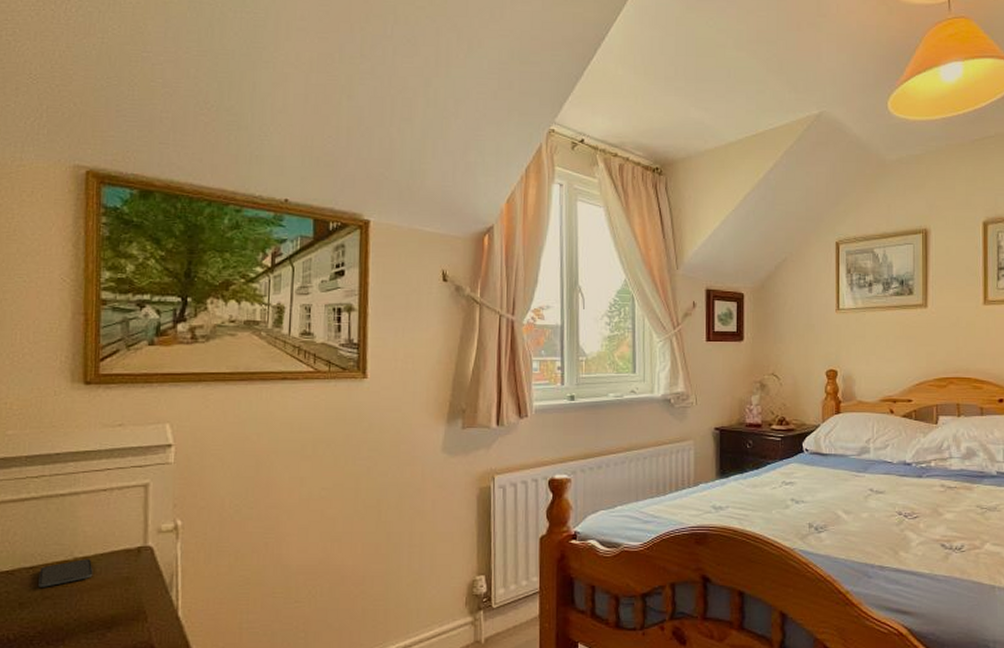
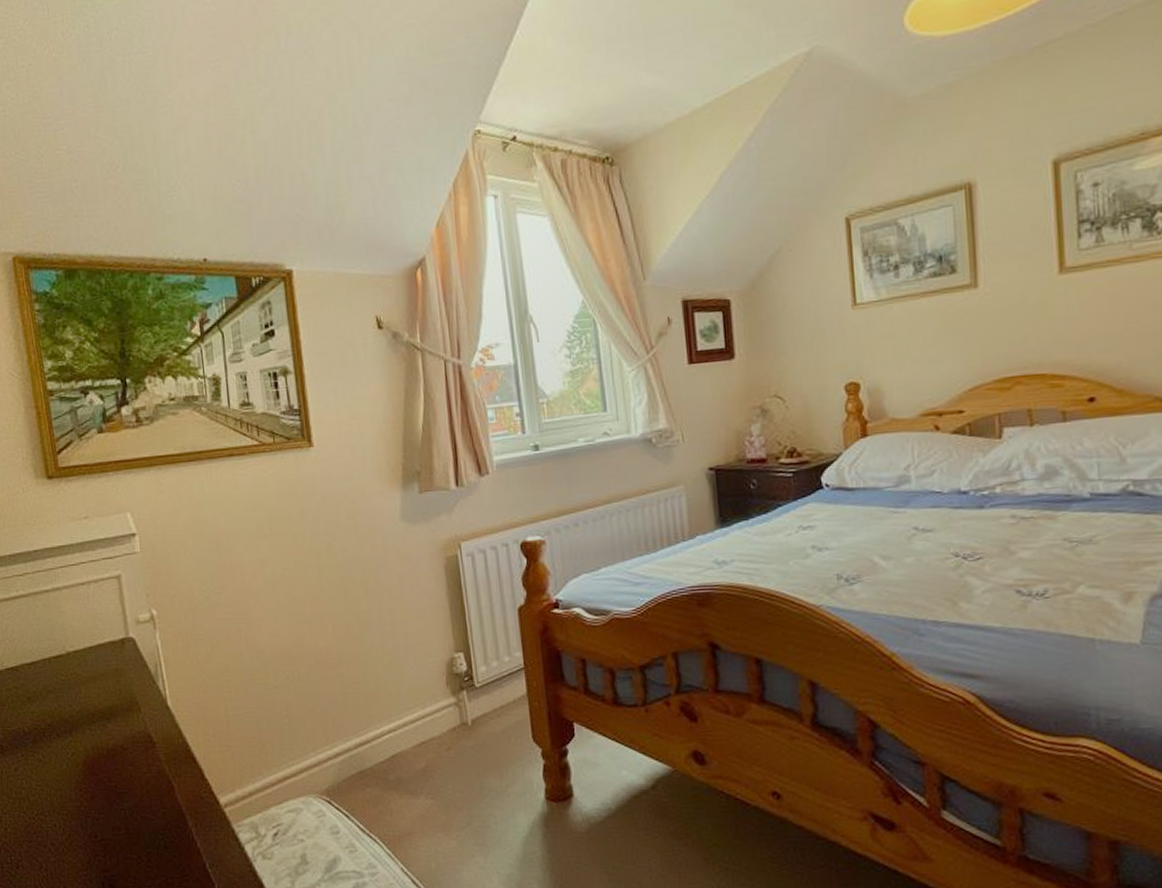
smartphone: present [39,559,93,587] -> none [39,653,86,682]

